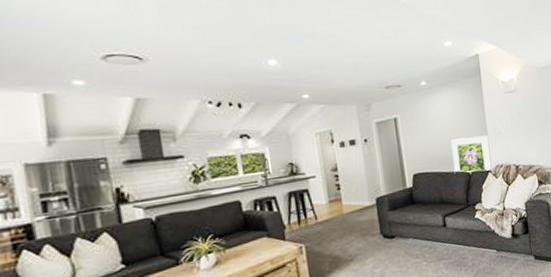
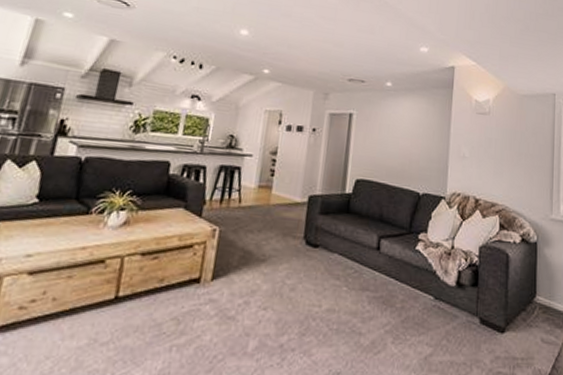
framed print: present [451,135,492,174] -> none [402,151,448,198]

